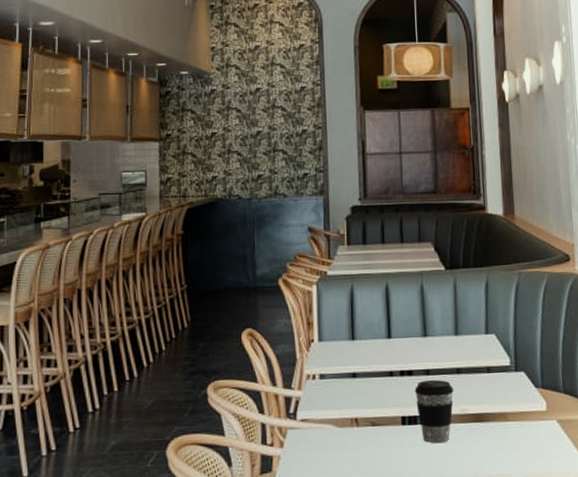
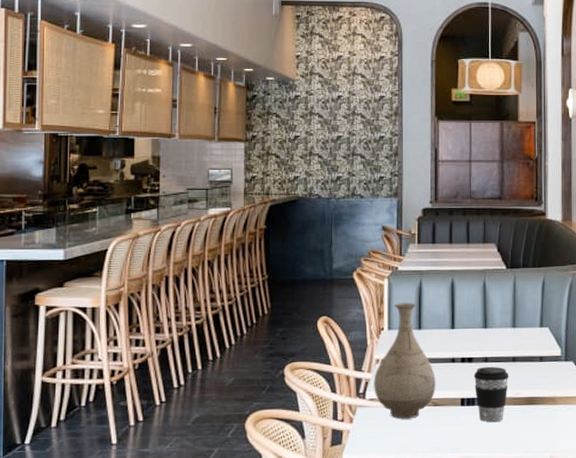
vase: none [305,310,374,442] -> present [374,303,436,419]

